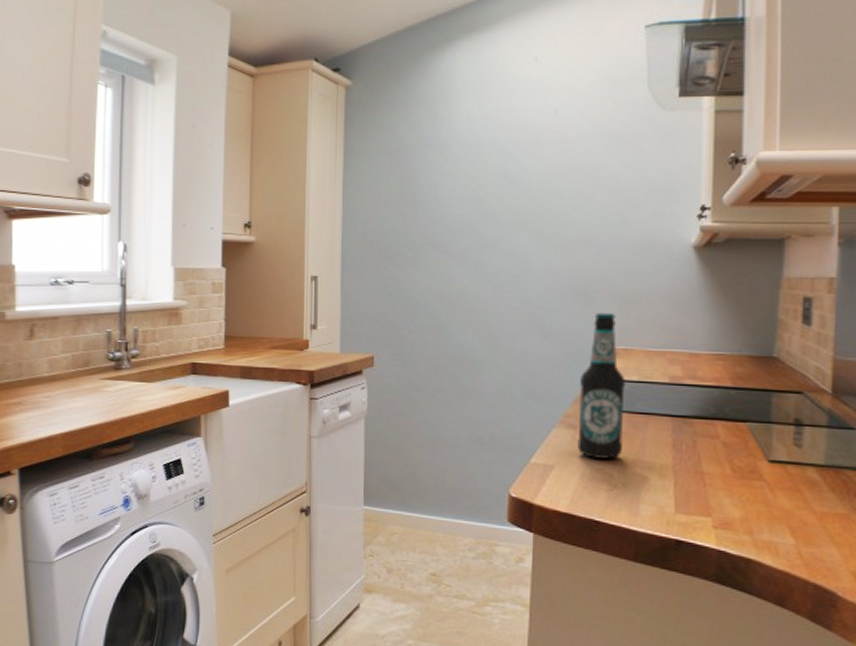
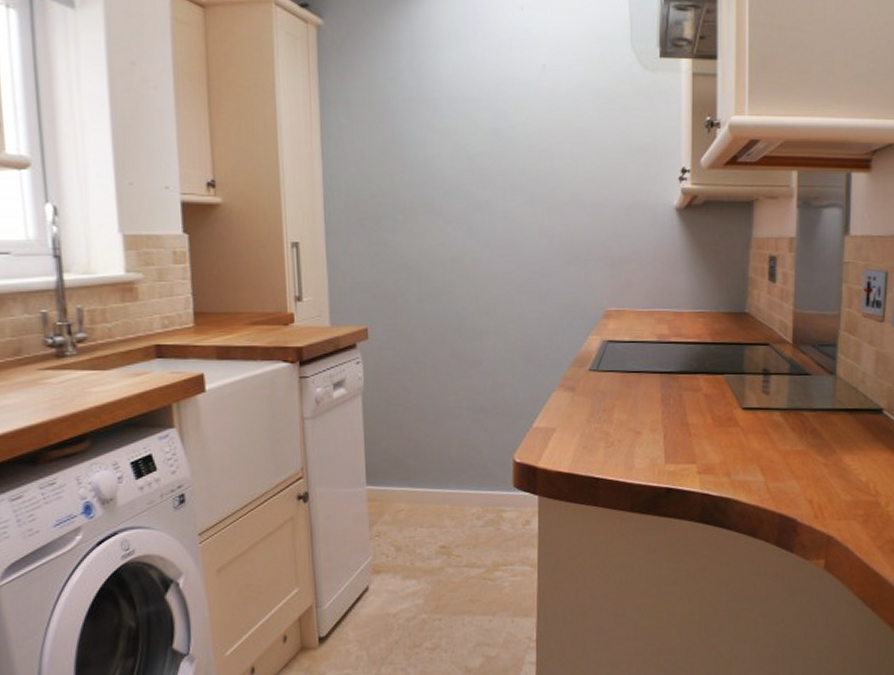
bottle: present [577,312,625,459] -> none [576,275,618,418]

